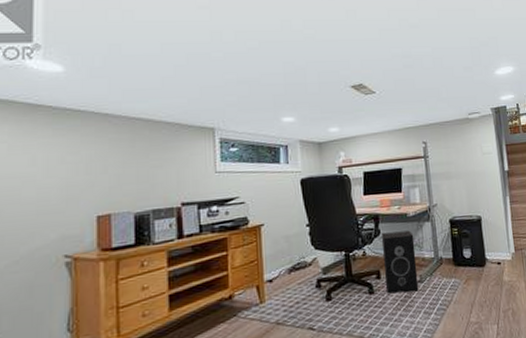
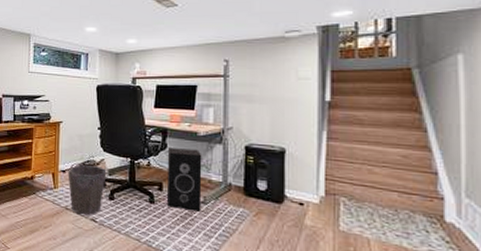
waste bin: none [275,267,321,327] -> present [68,165,107,216]

